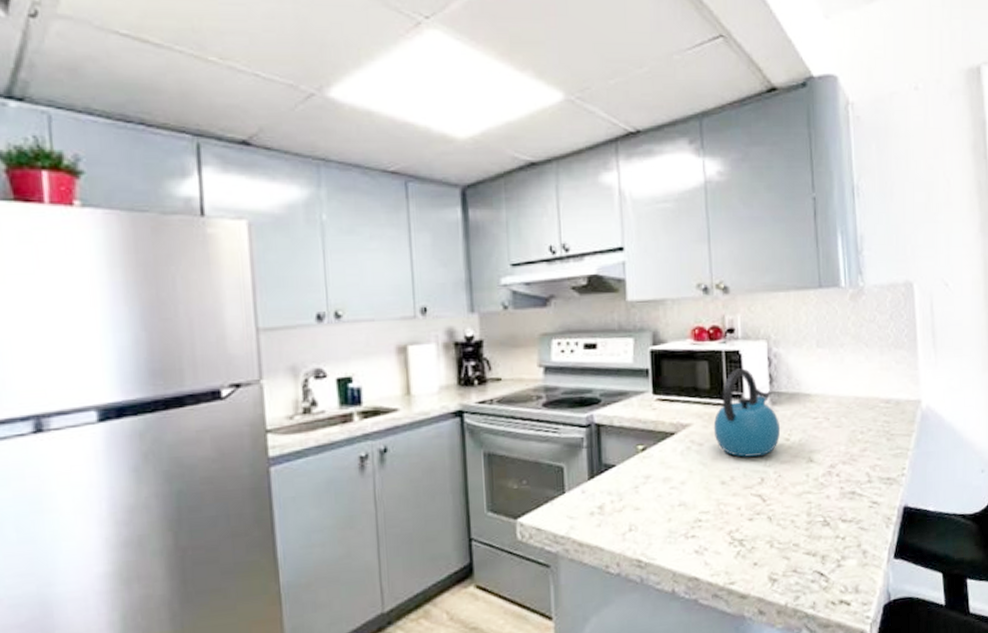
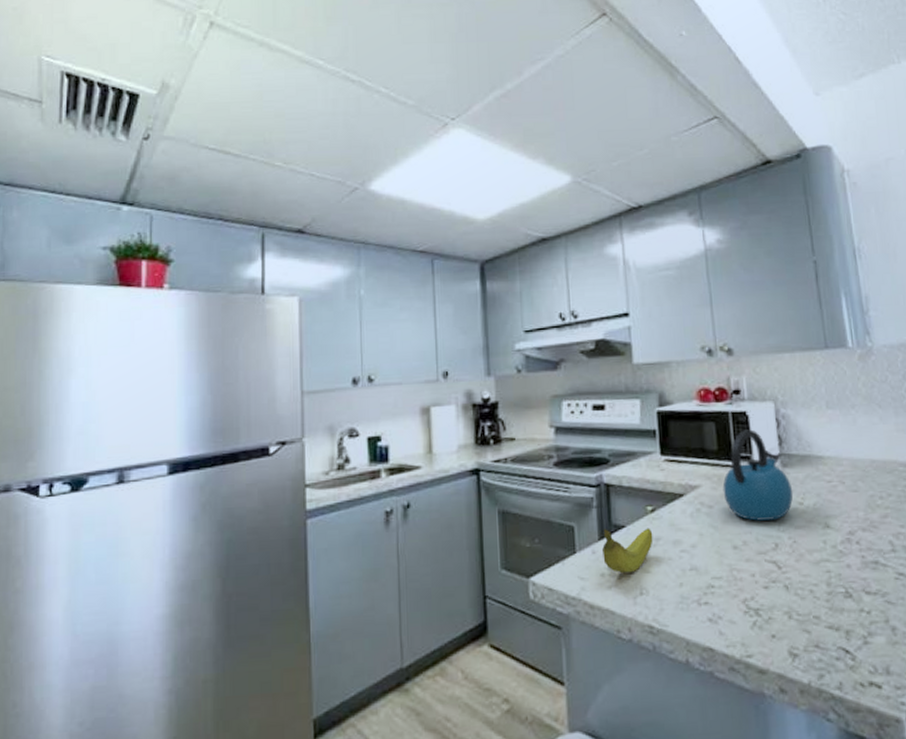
fruit: none [592,466,643,511] -> present [602,528,653,574]

